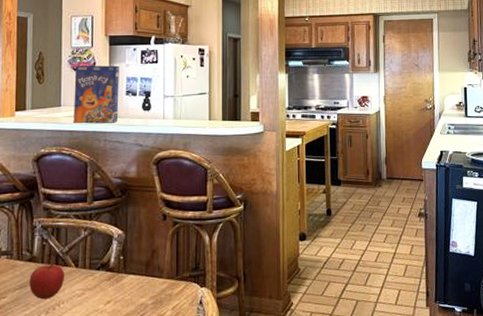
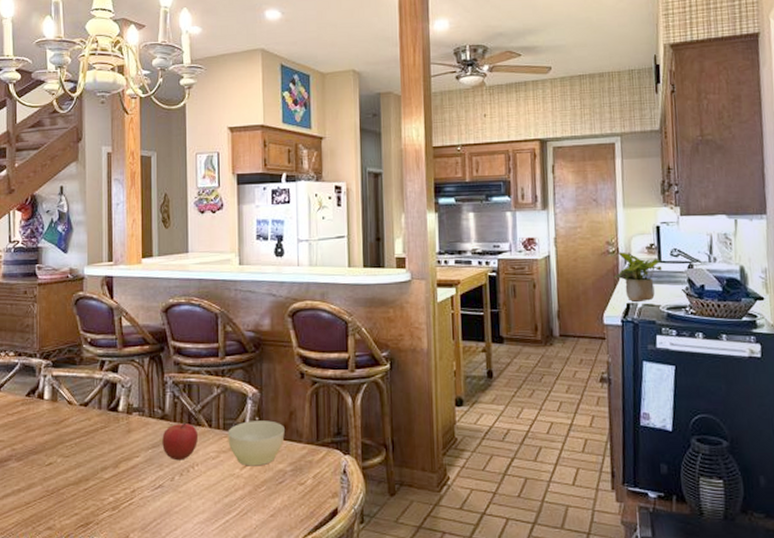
cereal box: present [73,65,119,124] -> none [201,207,249,271]
bowl: none [93,259,147,302] -> present [228,420,285,466]
potted plant: none [430,108,468,149] -> present [613,252,662,302]

